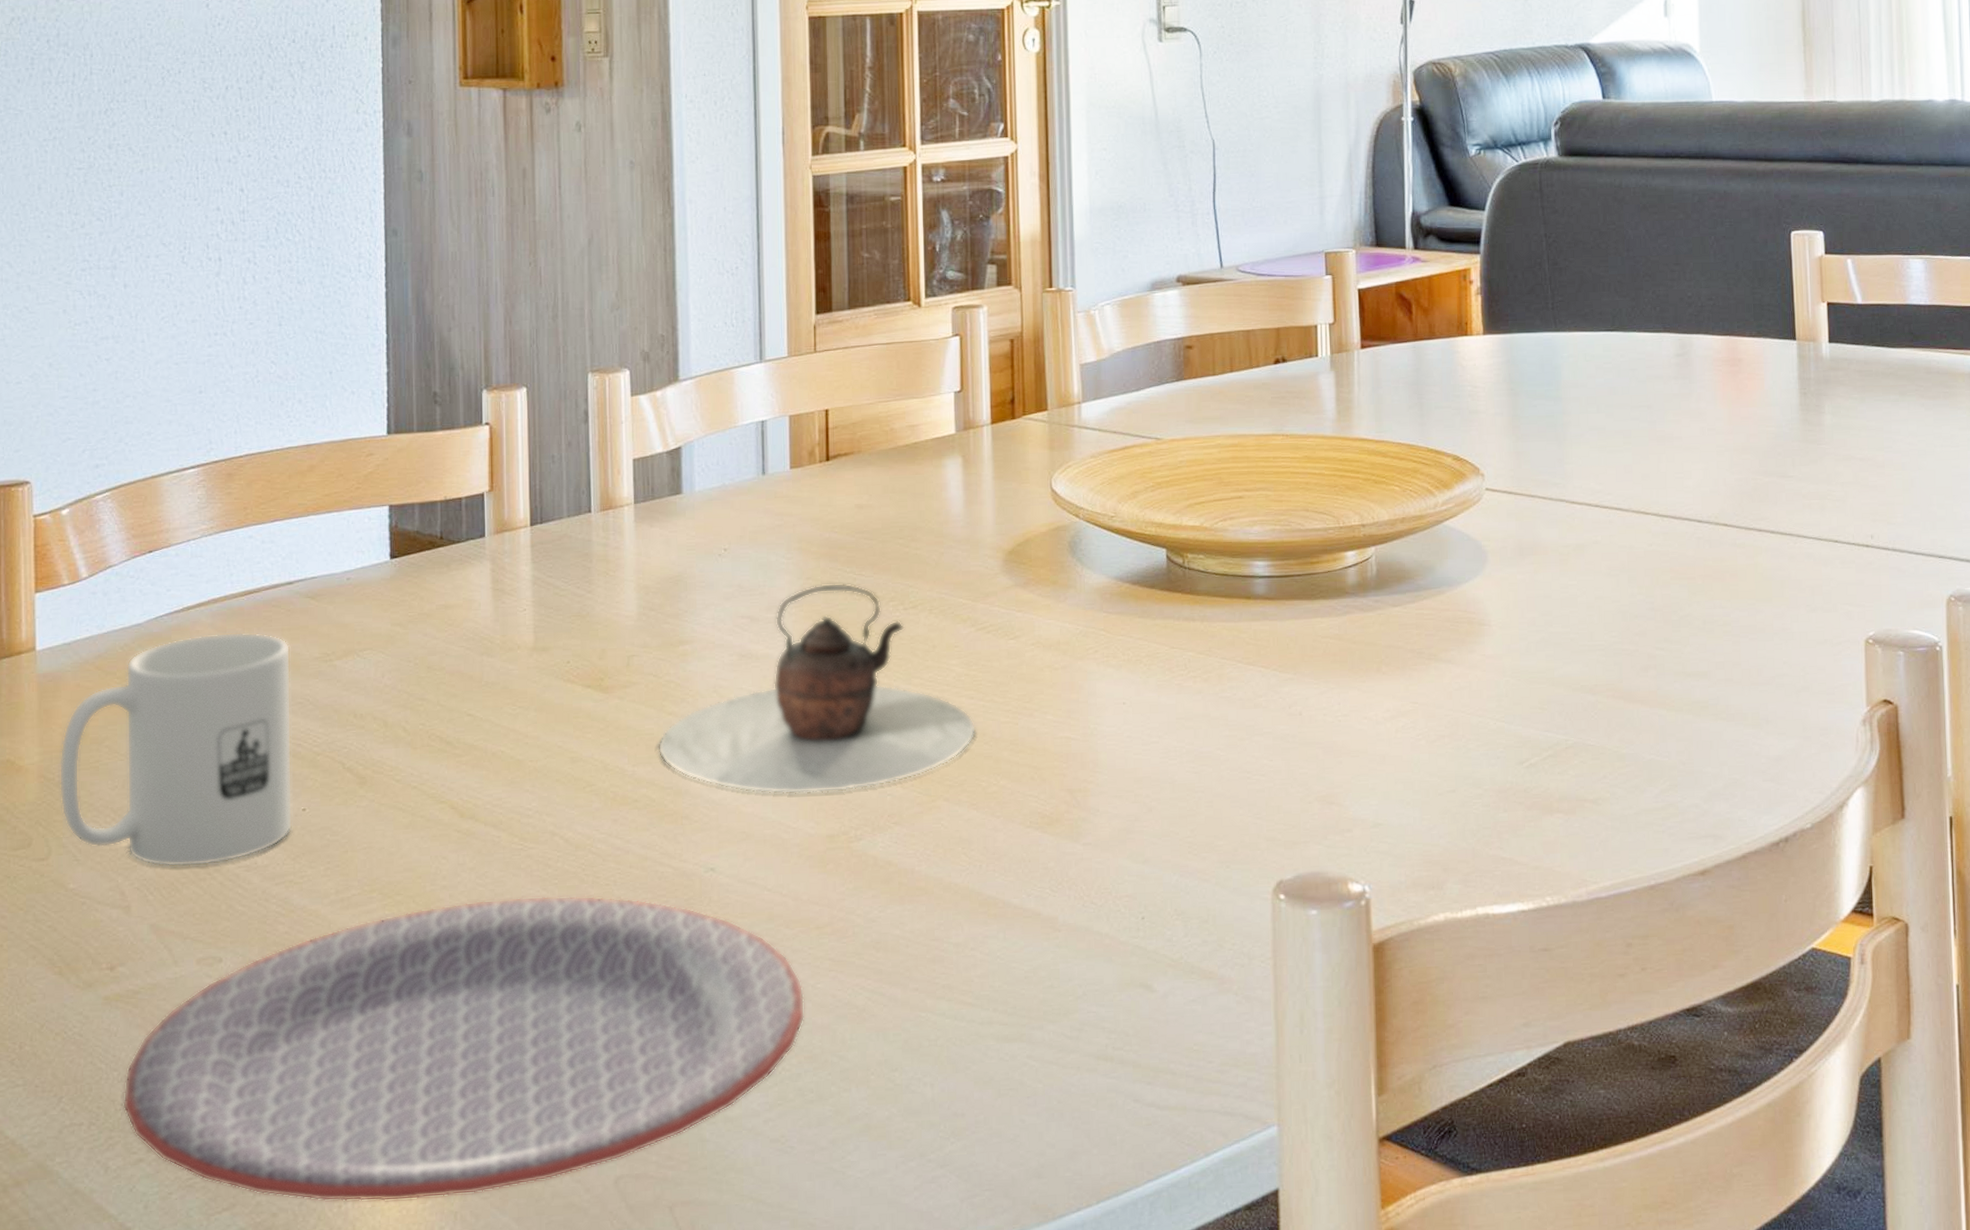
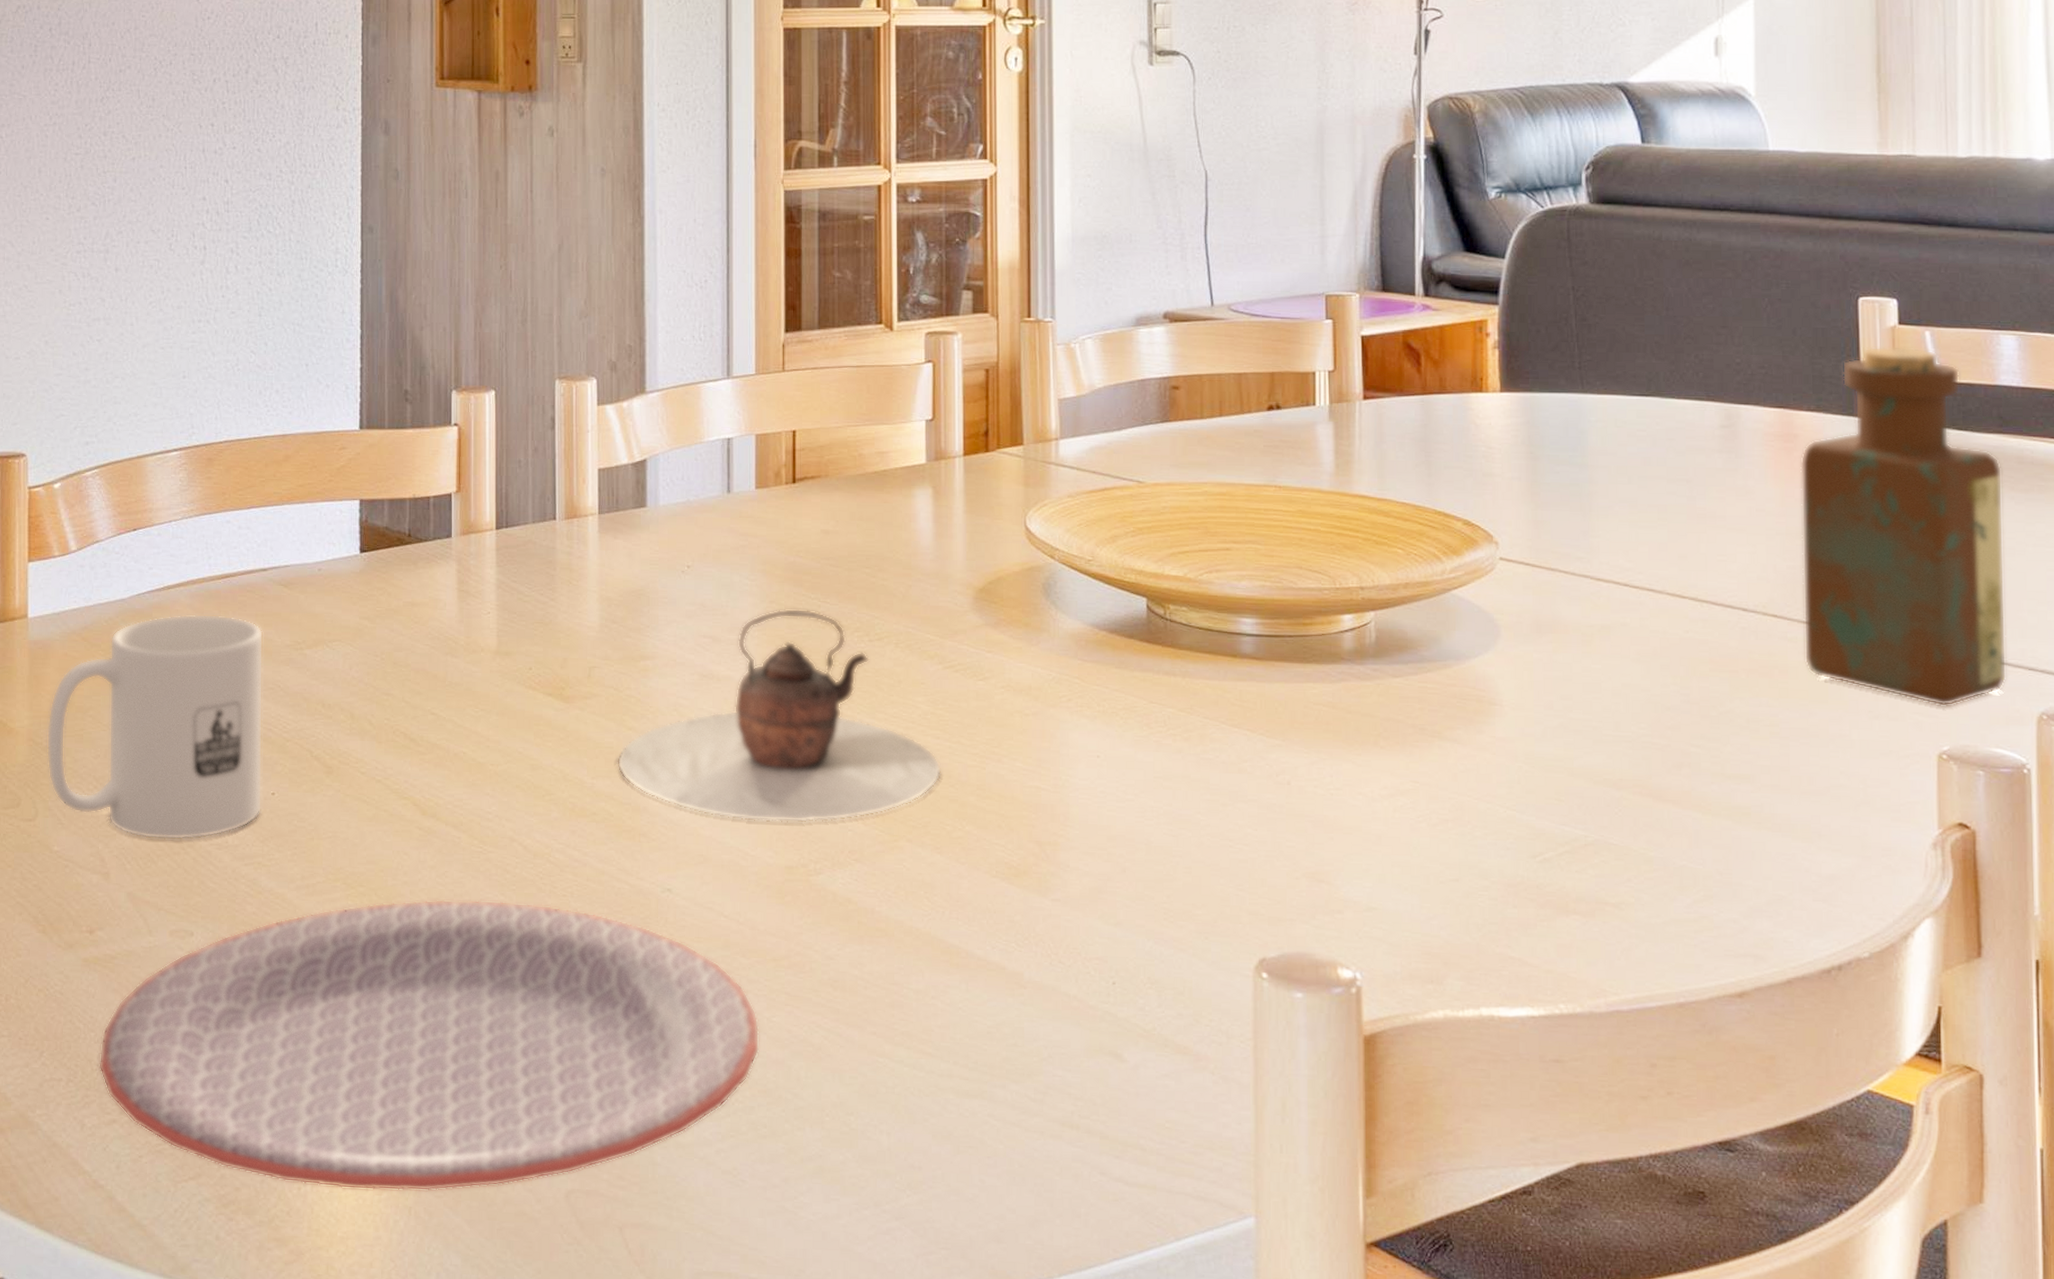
bottle: none [1744,274,1921,597] -> present [1800,346,2007,707]

